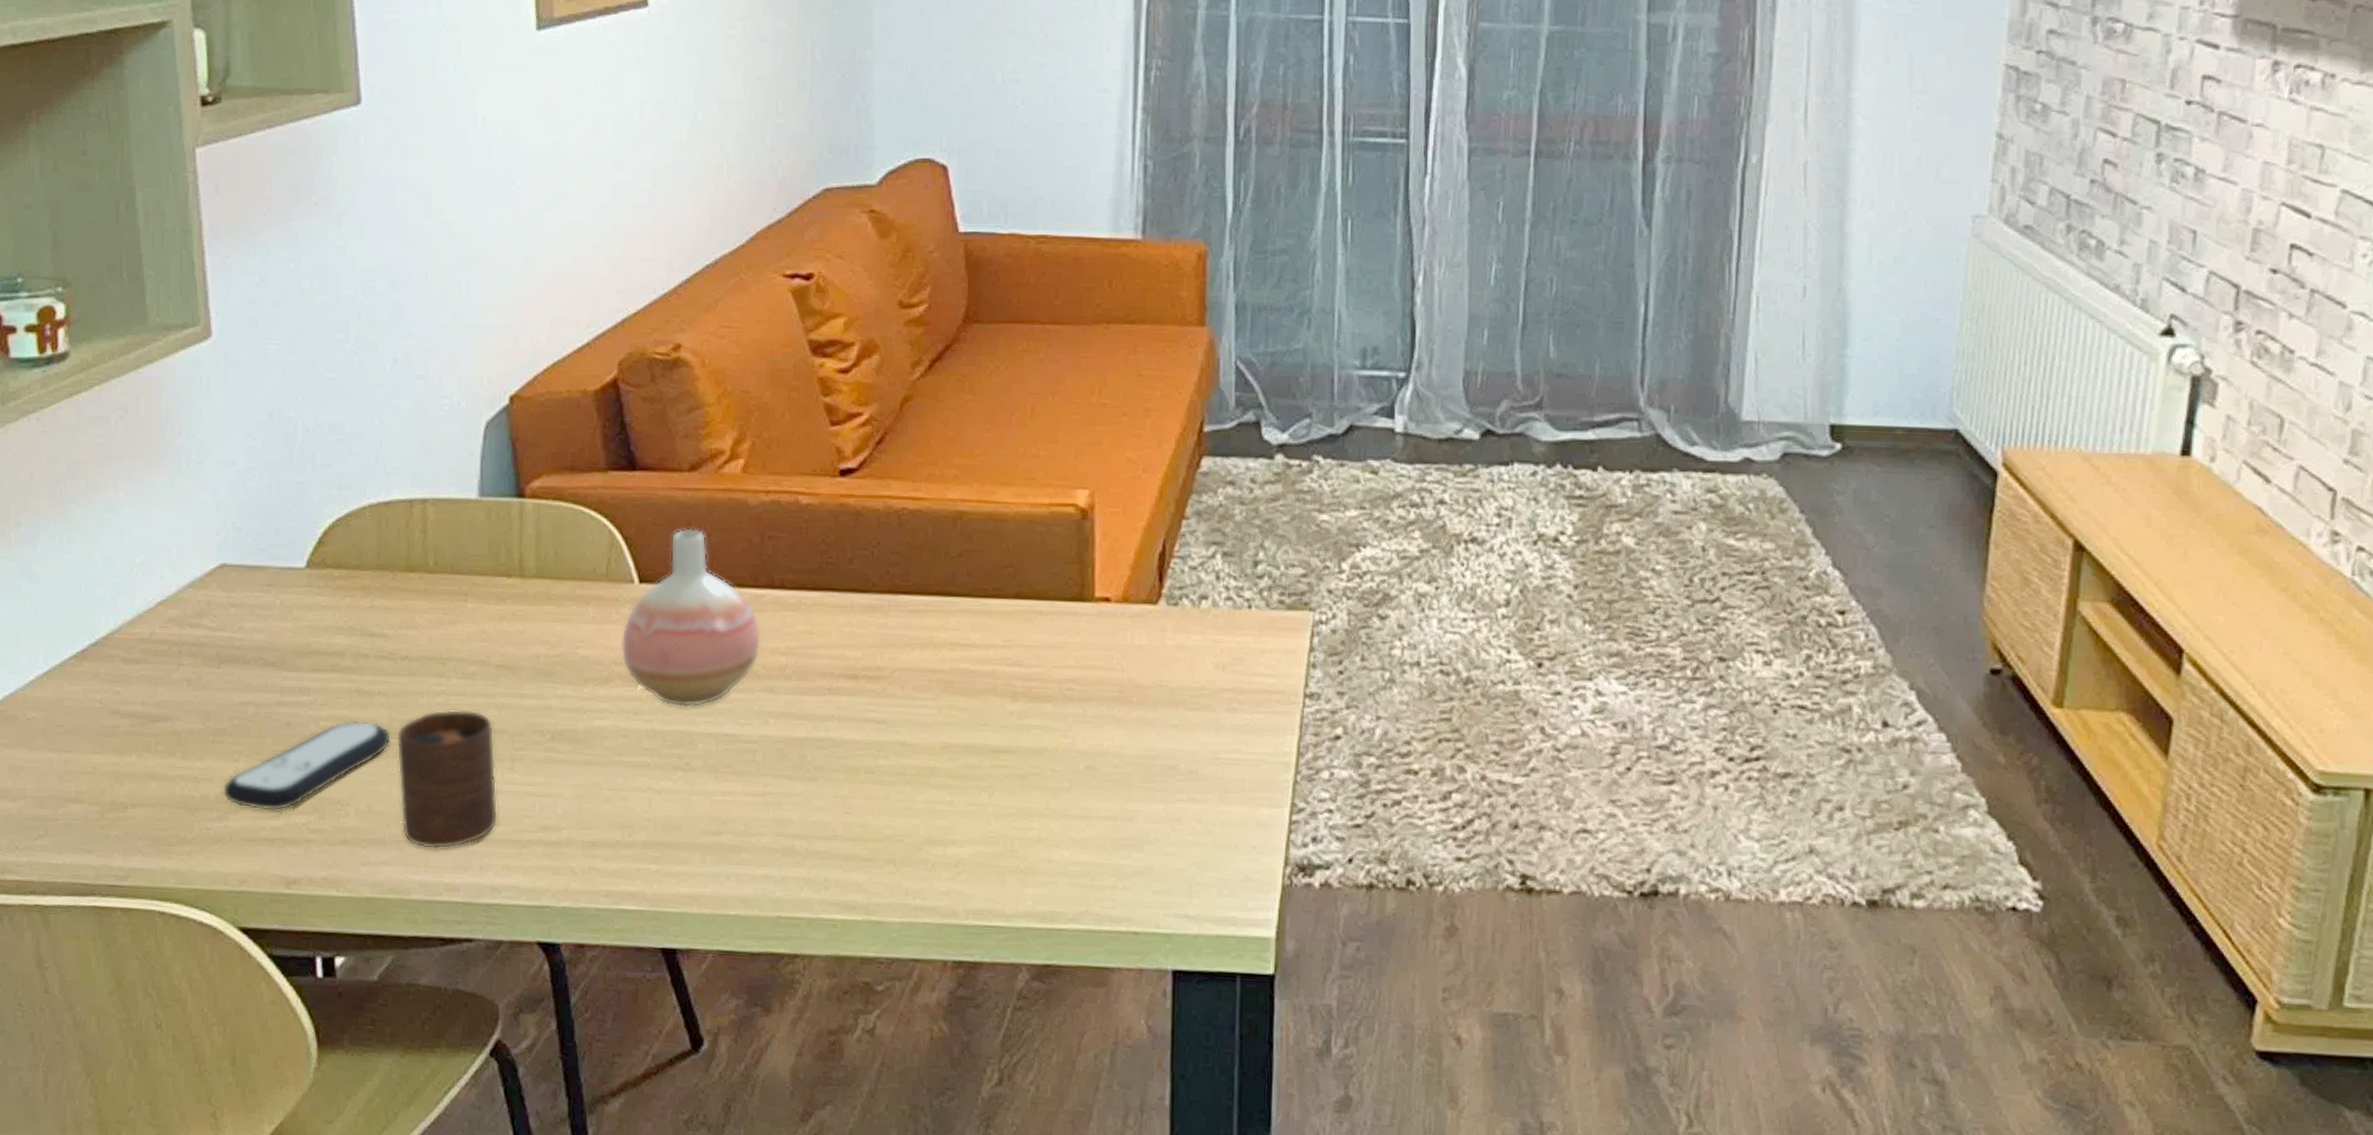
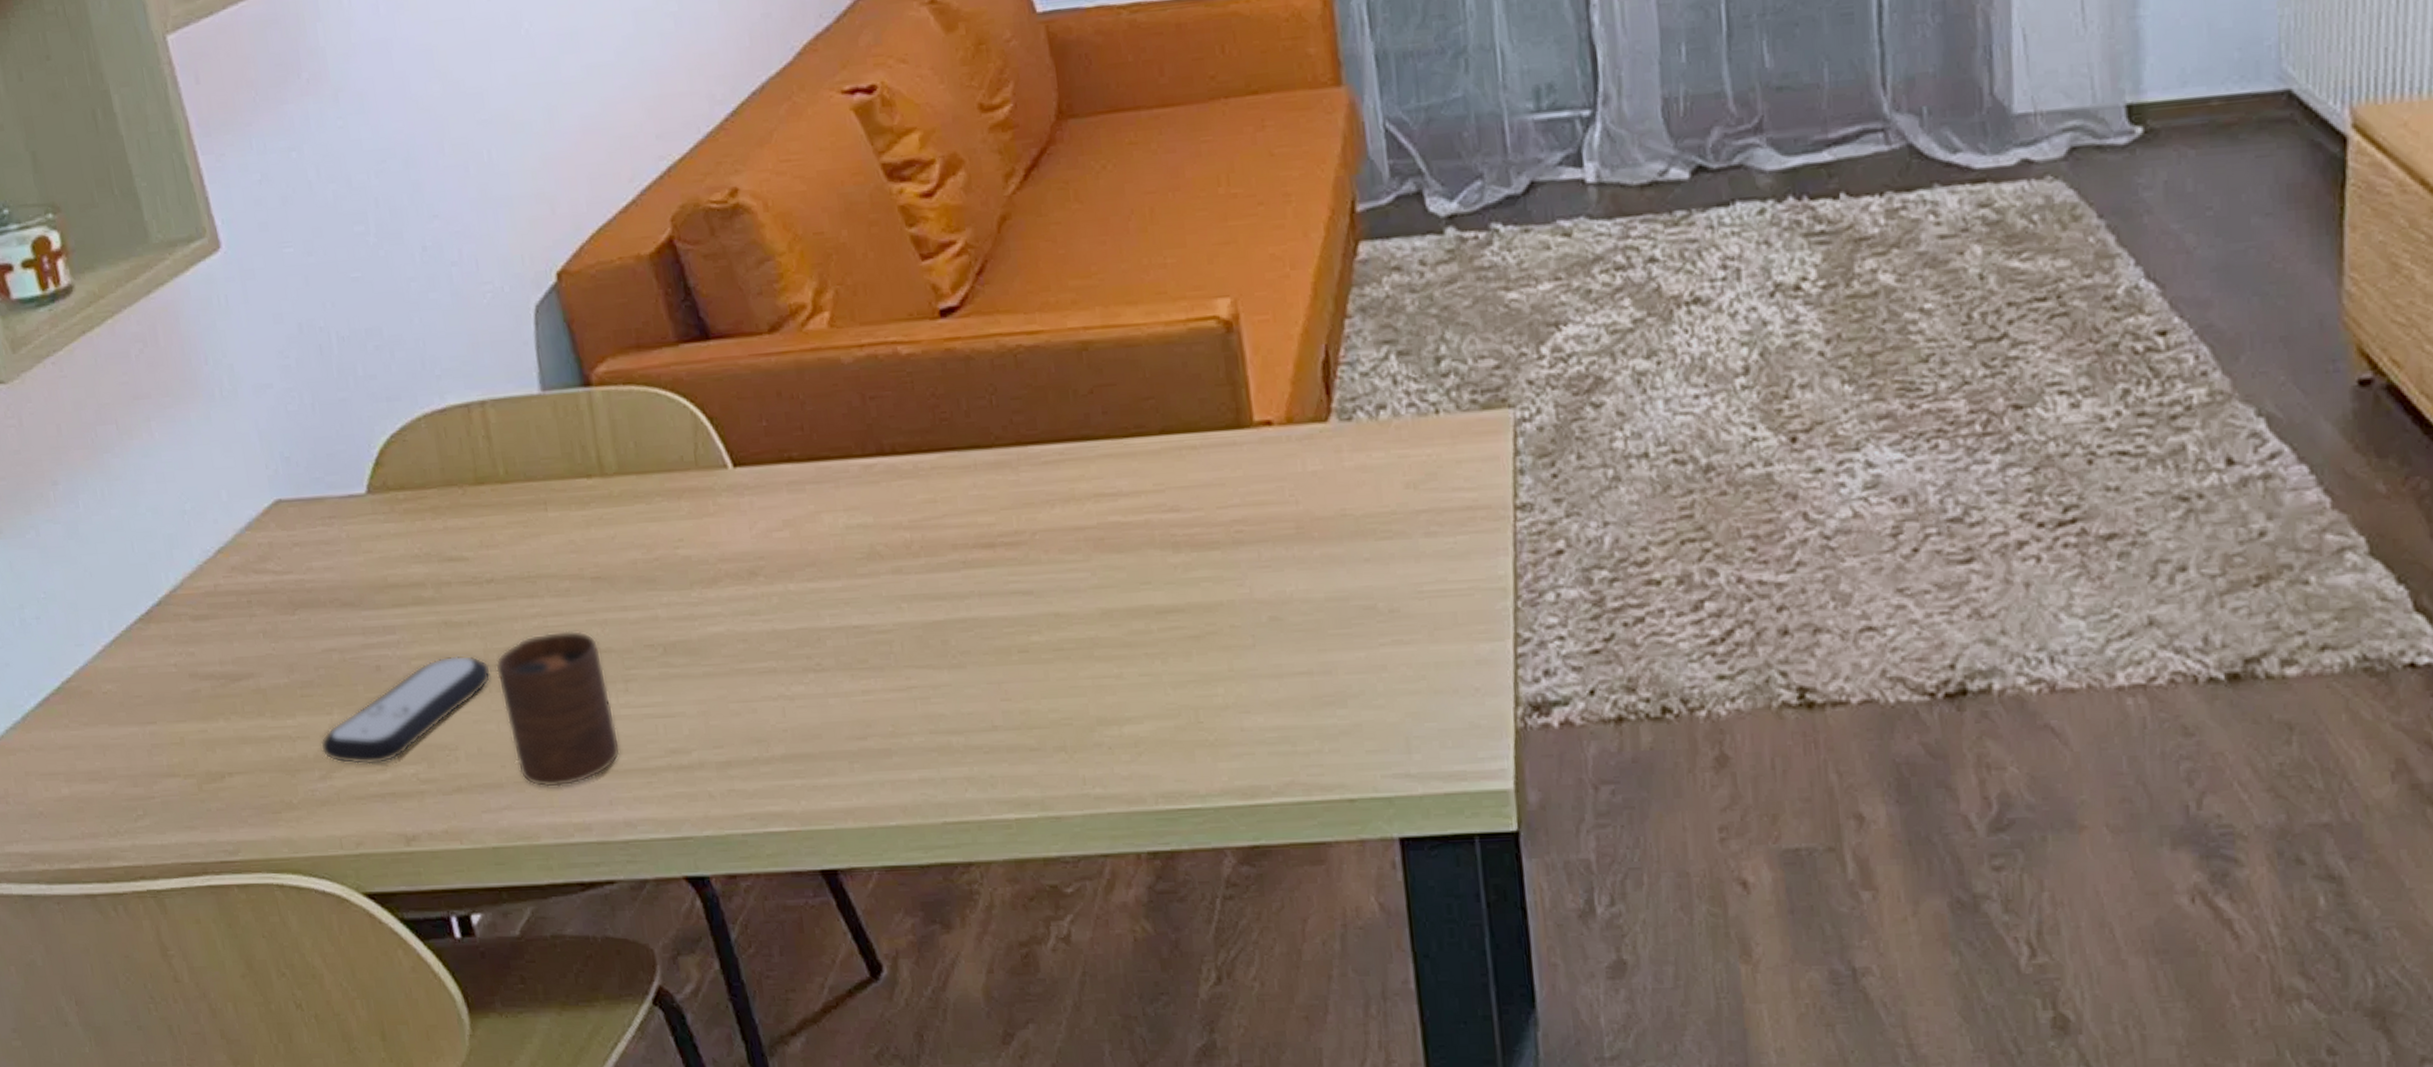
vase: present [621,528,762,707] -> none [722,398,881,602]

